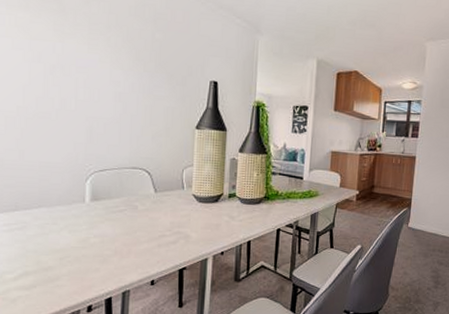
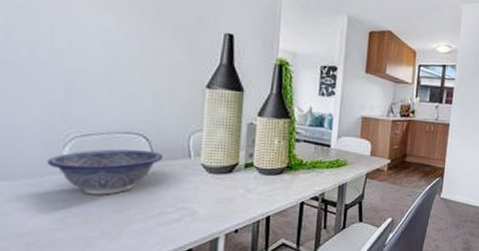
decorative bowl: none [74,181,162,220] -> present [46,149,163,195]

